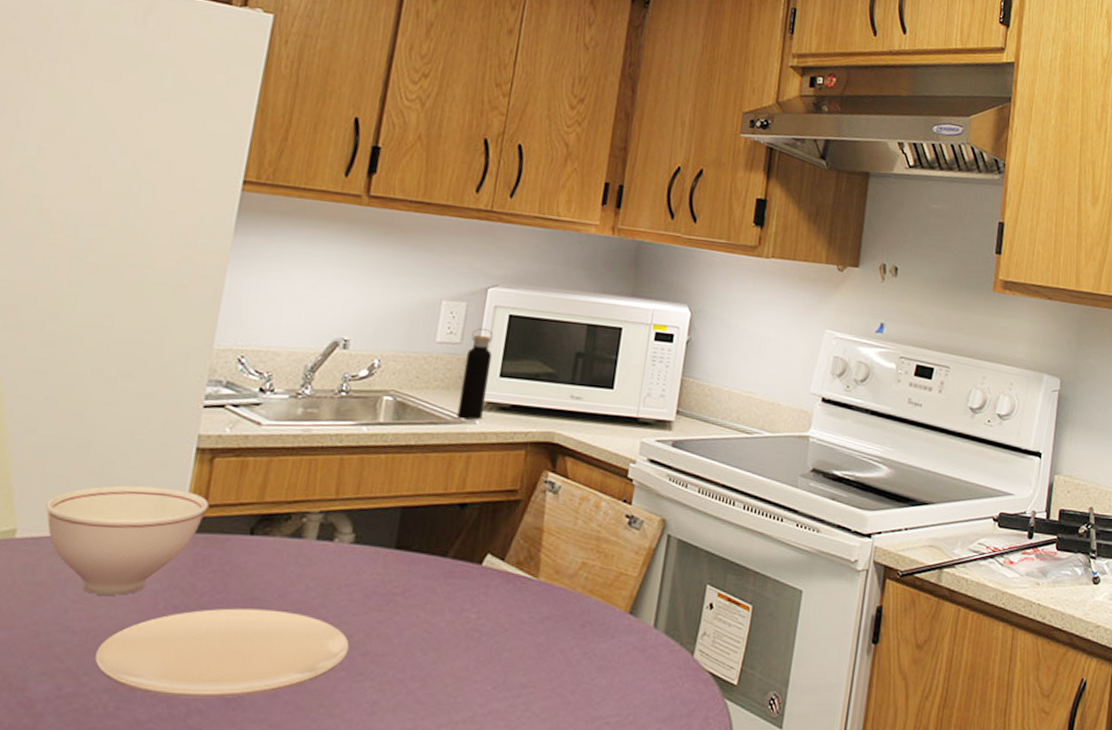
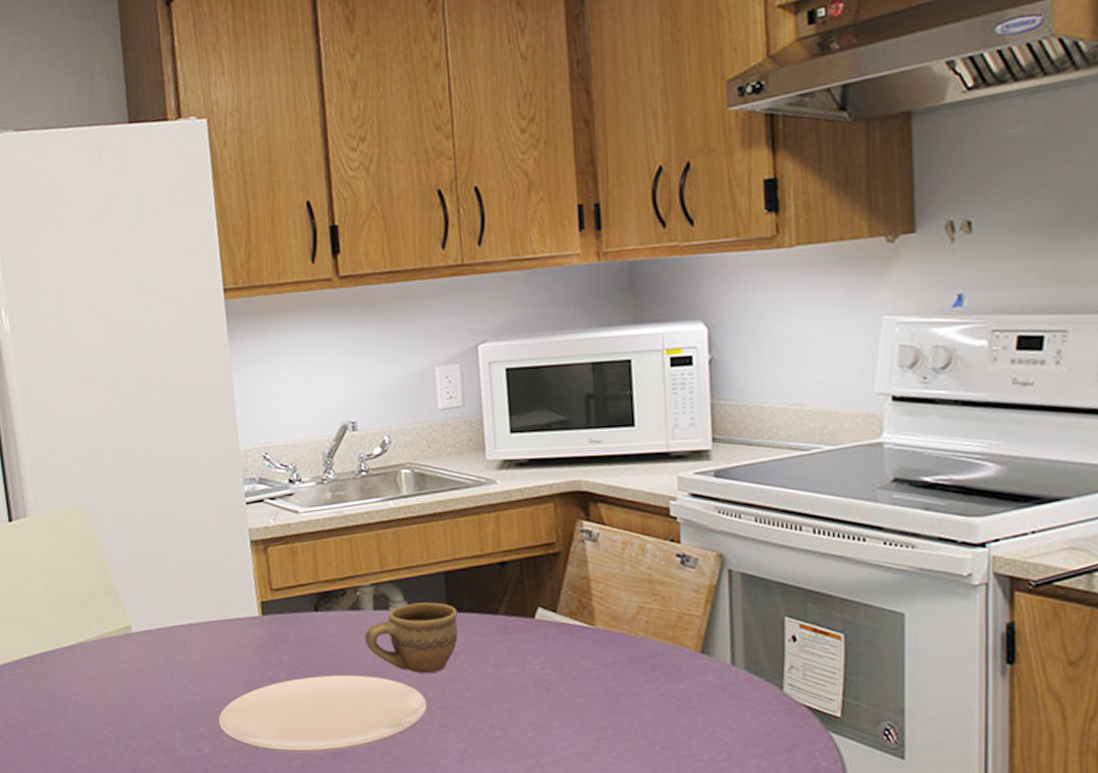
bowl: present [45,485,209,595] -> none [147,578,274,673]
cup: none [297,536,406,614] -> present [364,602,458,673]
water bottle: present [456,327,493,420] -> none [471,386,502,481]

